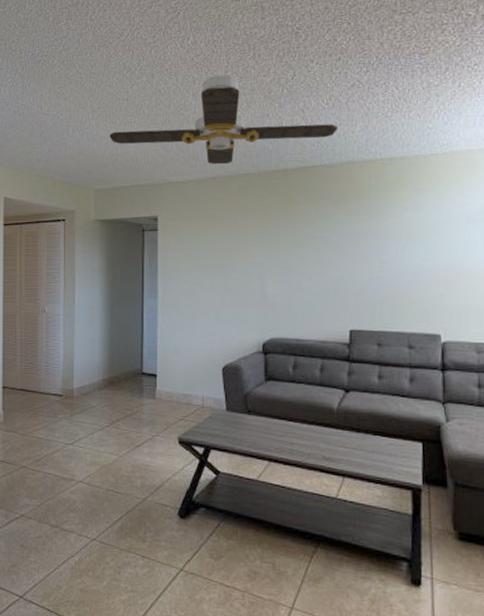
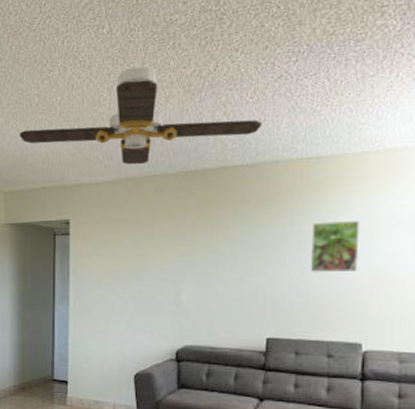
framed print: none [387,217,434,267] -> present [310,220,360,273]

